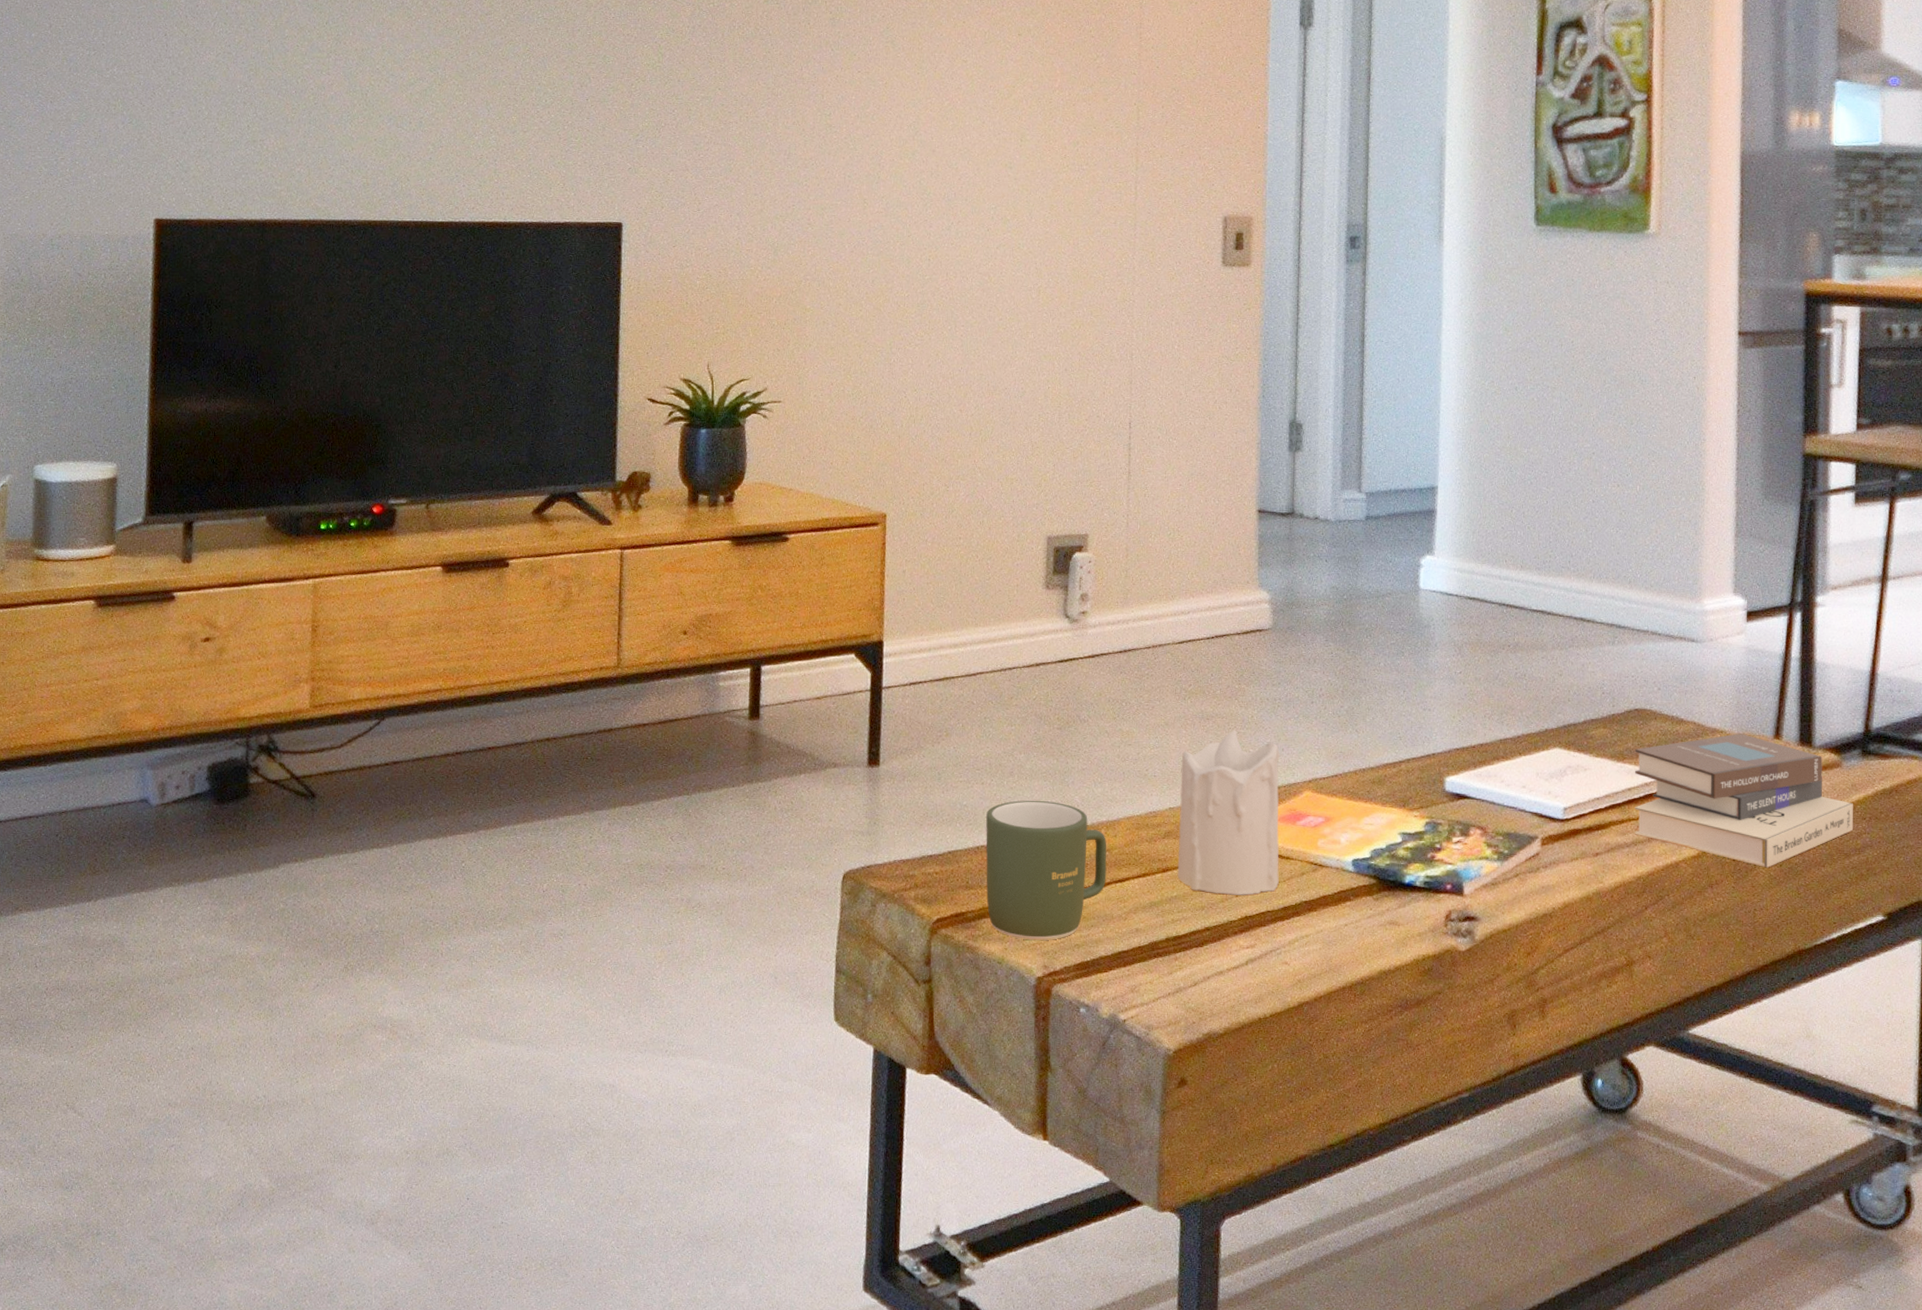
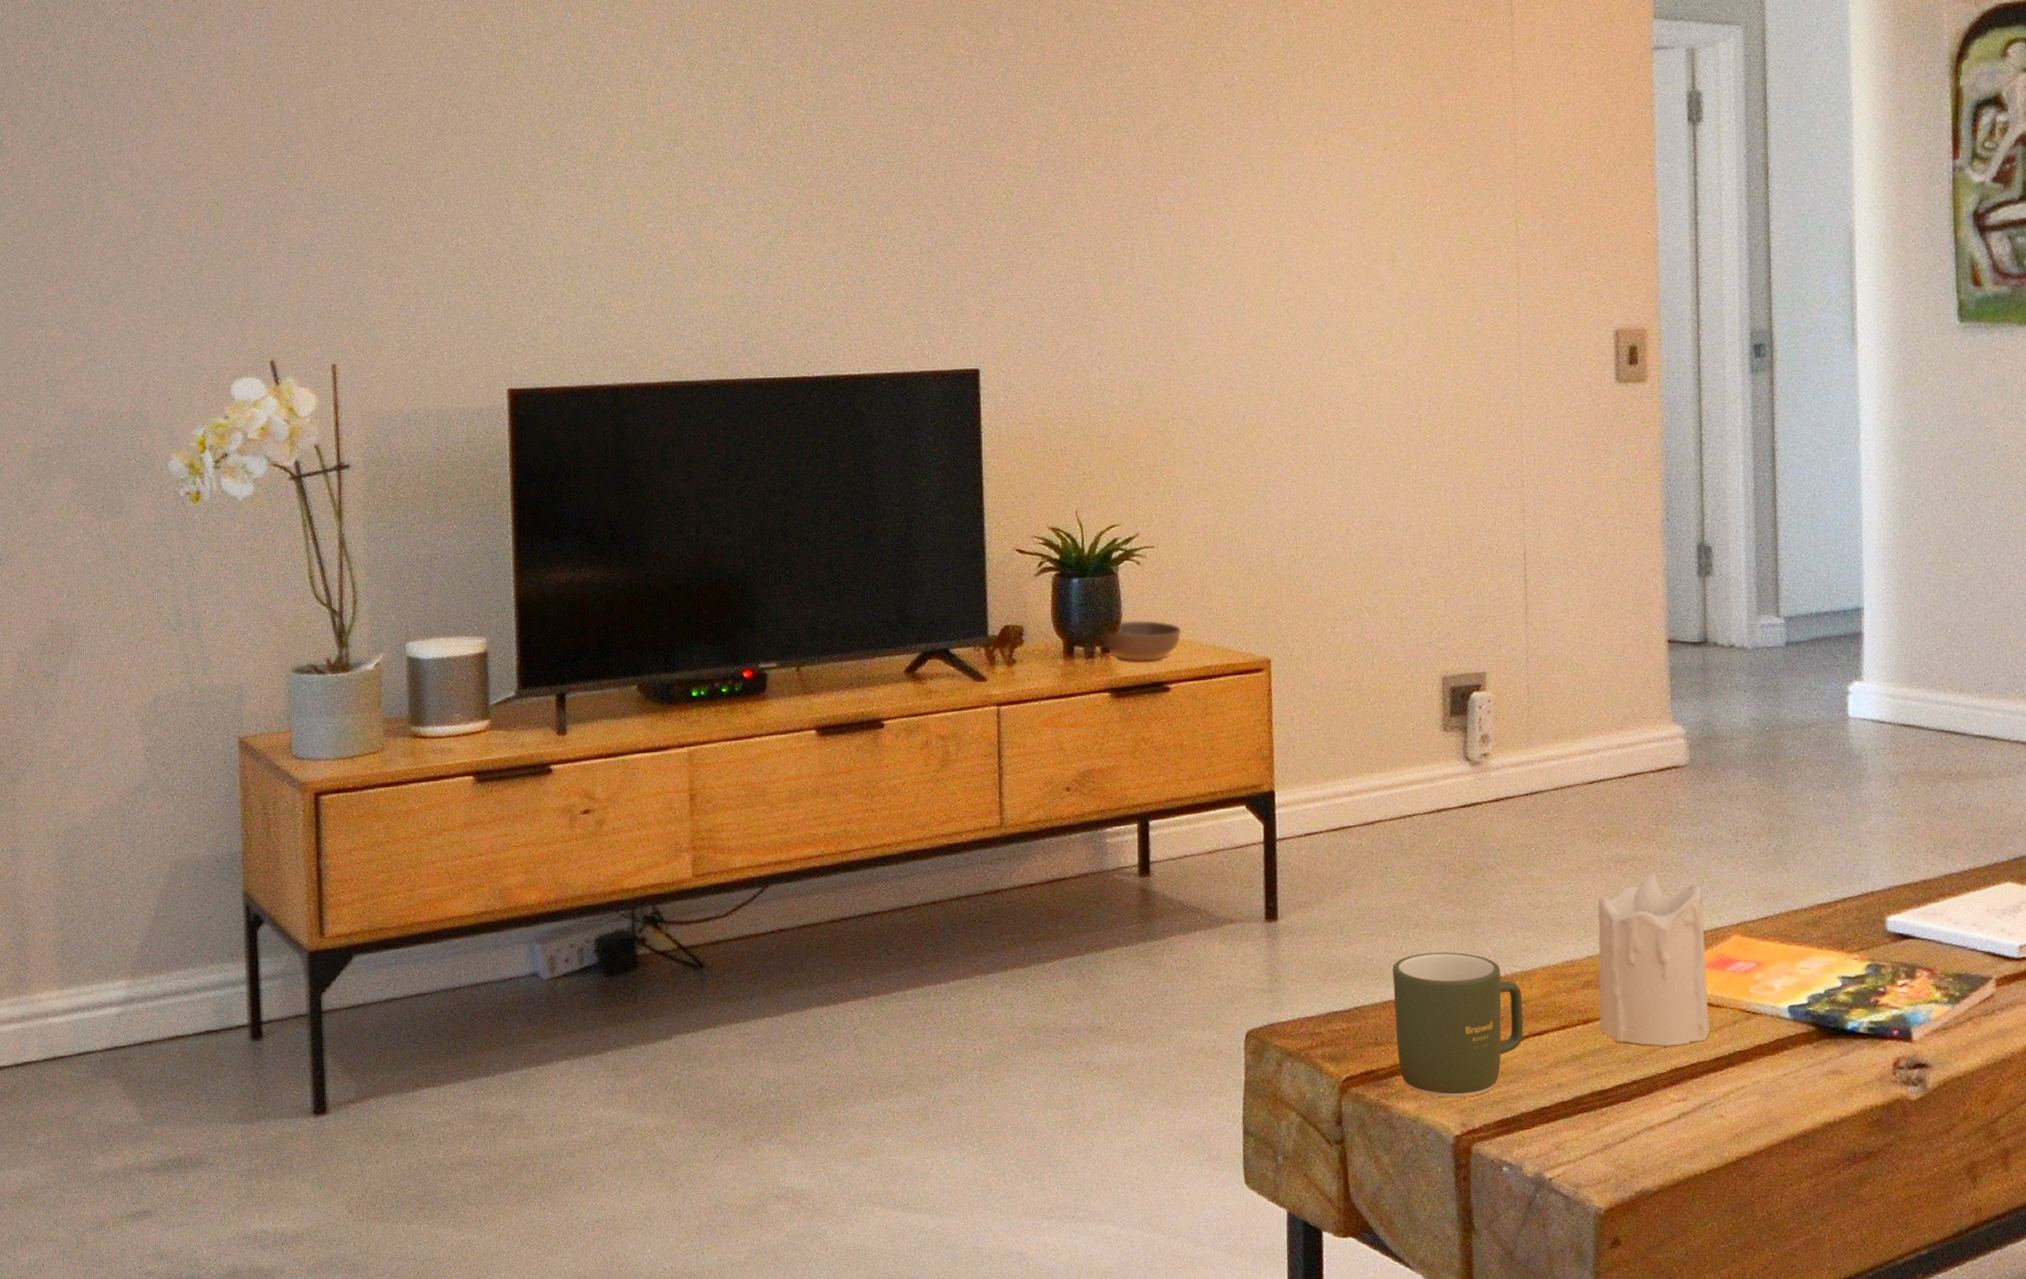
bowl: none [724,472,803,514] -> present [1100,621,1182,664]

